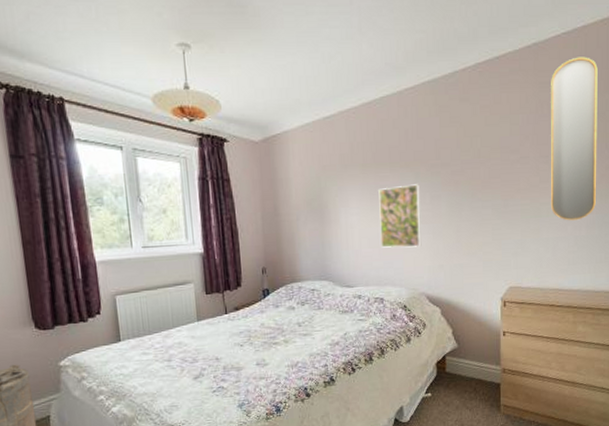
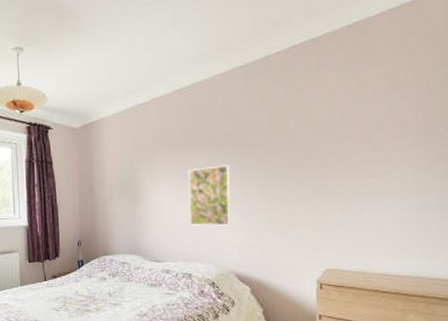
home mirror: present [551,57,598,221] -> none [374,32,431,202]

